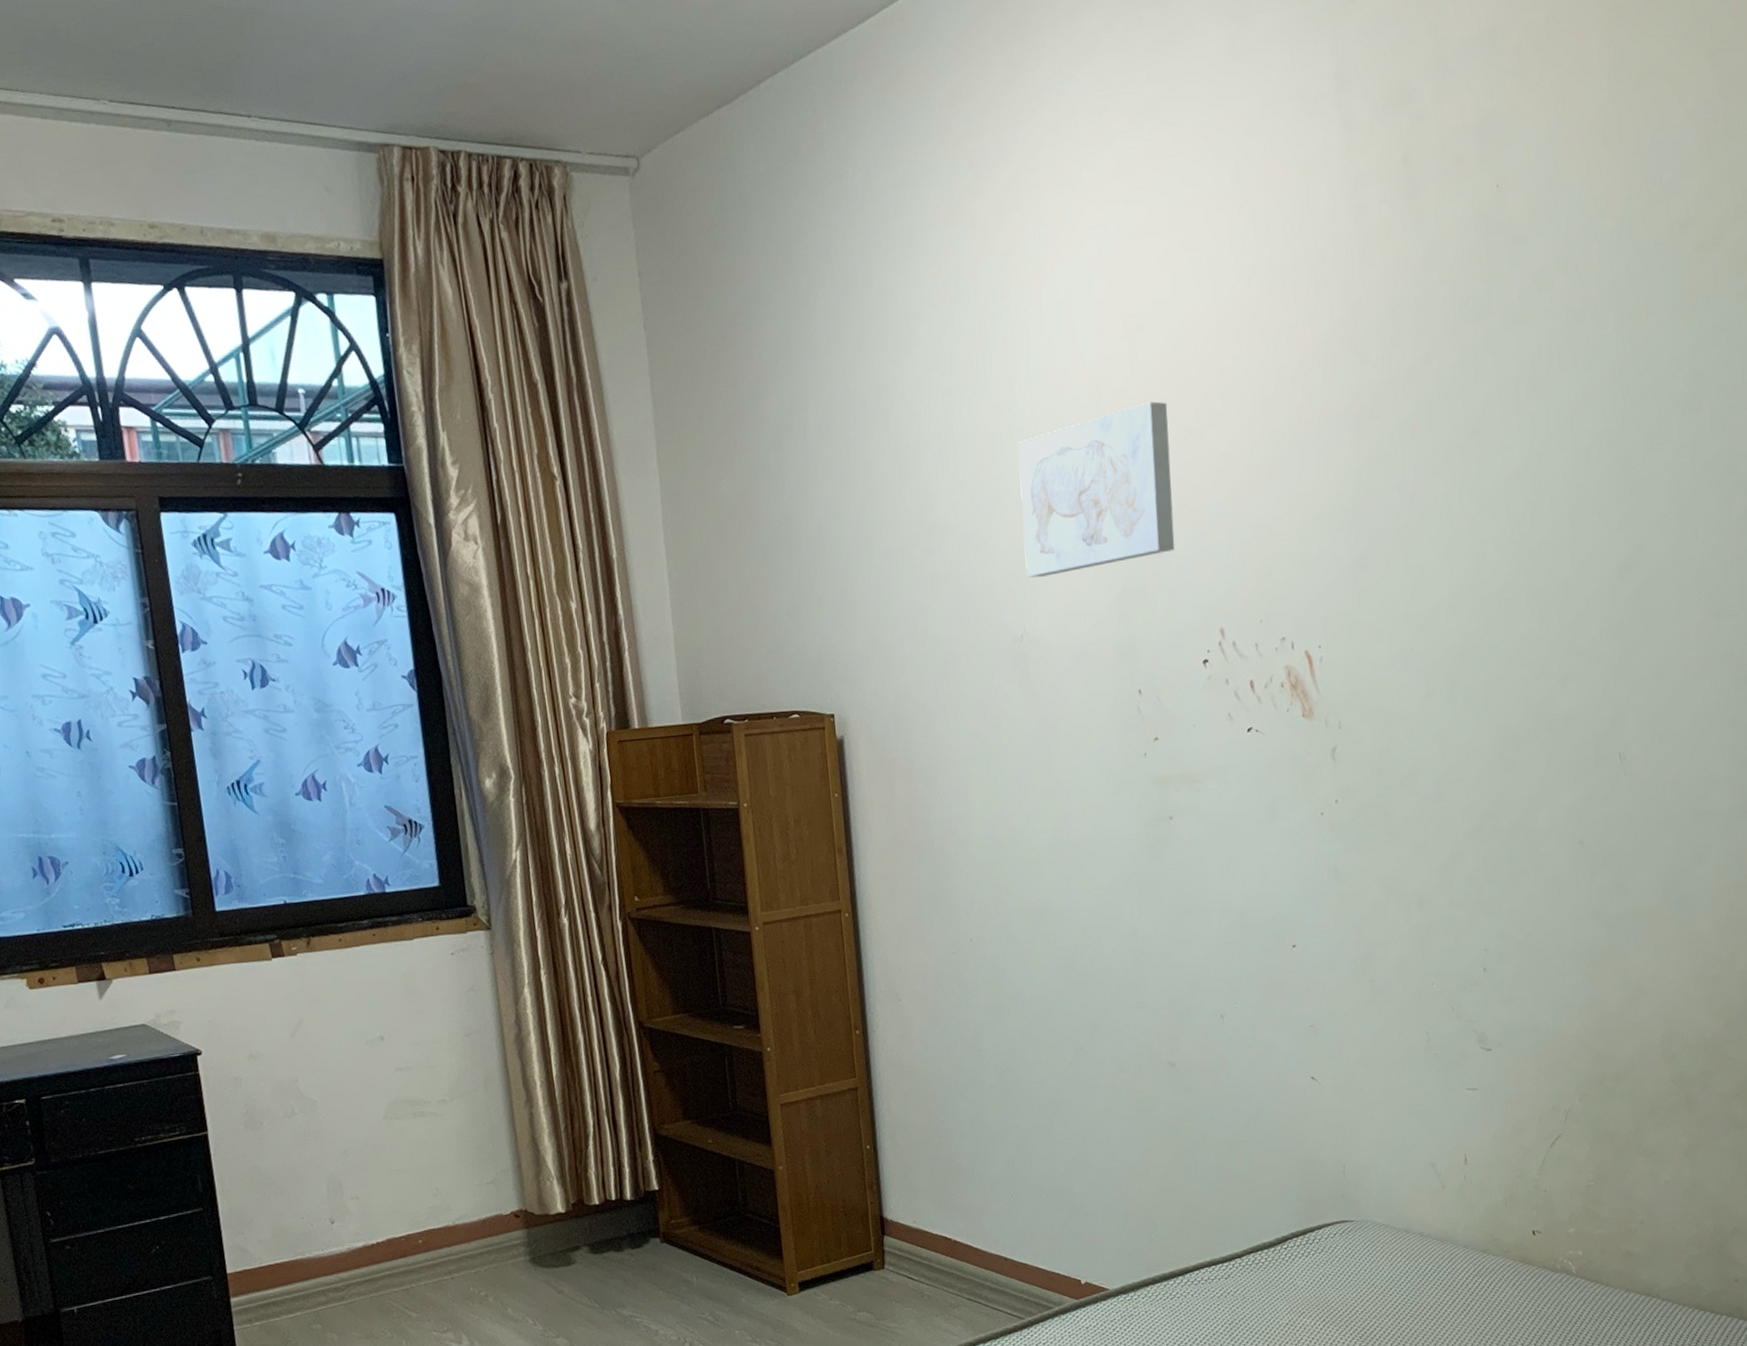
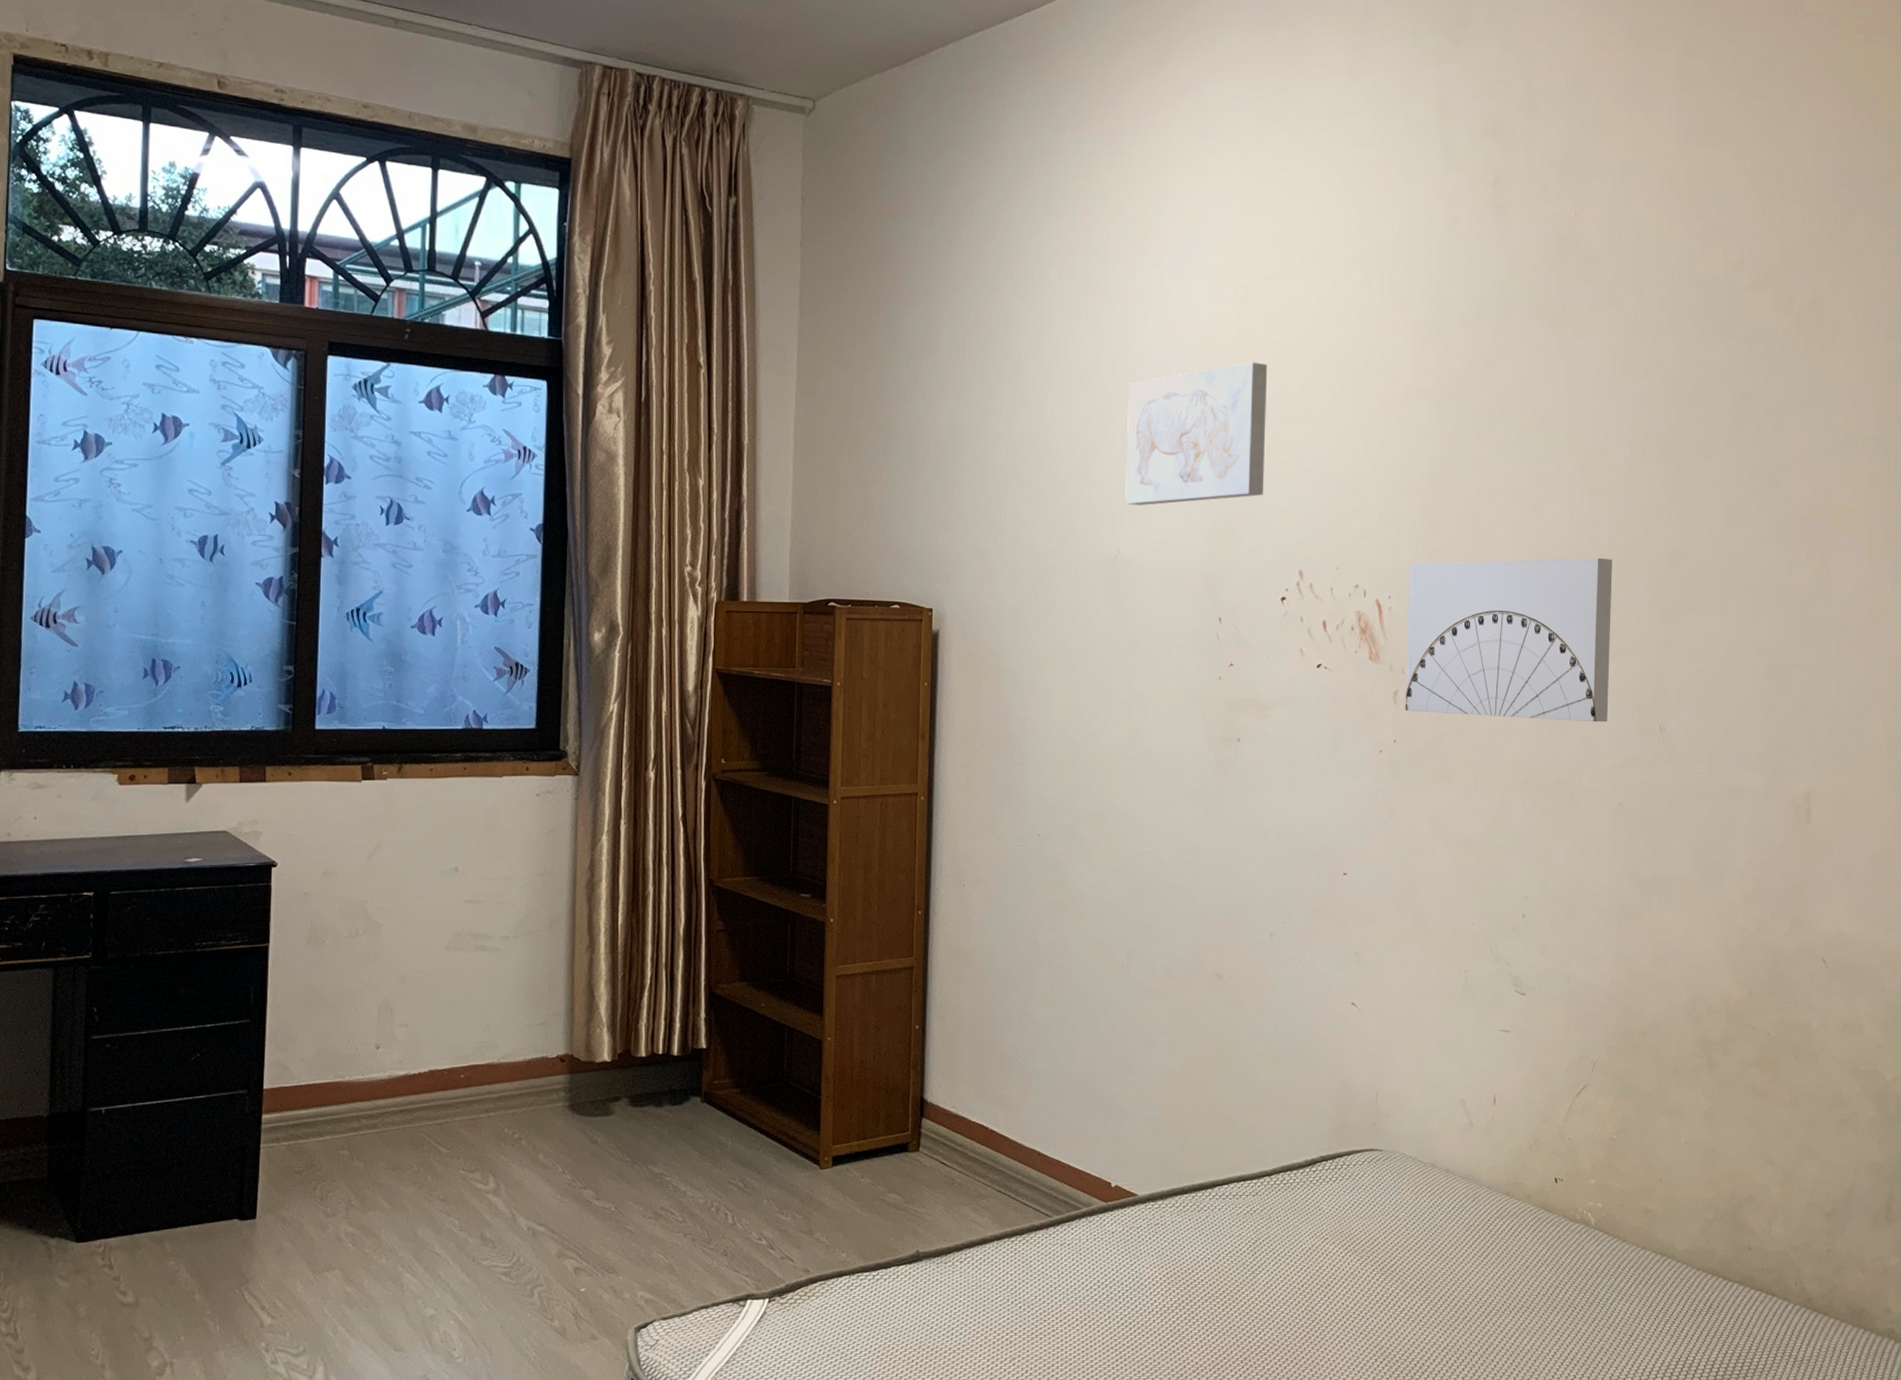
wall art: none [1338,577,1563,768] -> present [1405,557,1612,723]

